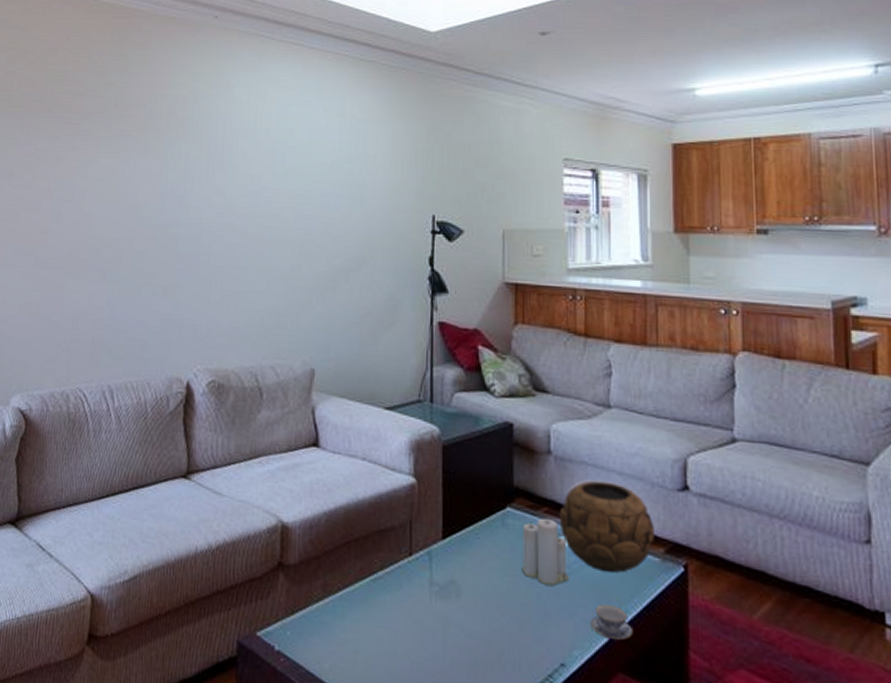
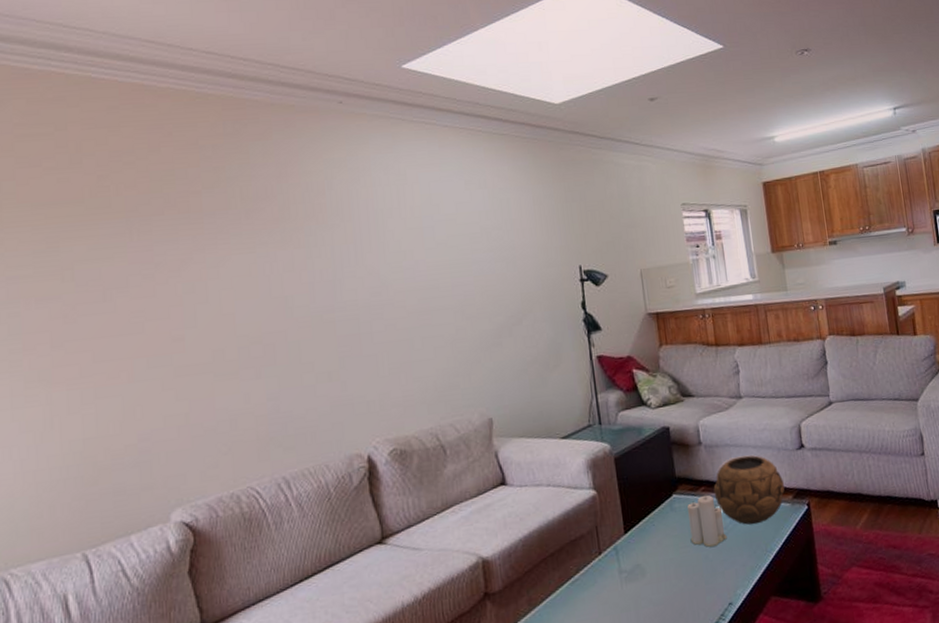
teacup: present [590,605,634,642] -> none [746,548,779,574]

